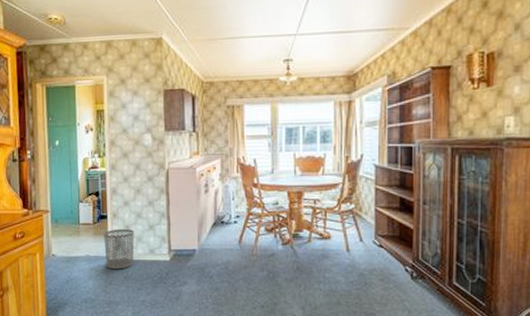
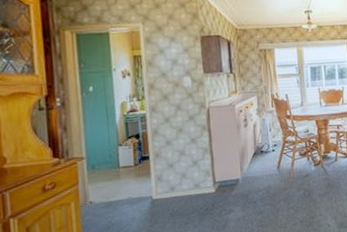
waste bin: present [103,229,135,269] -> none [146,167,180,208]

